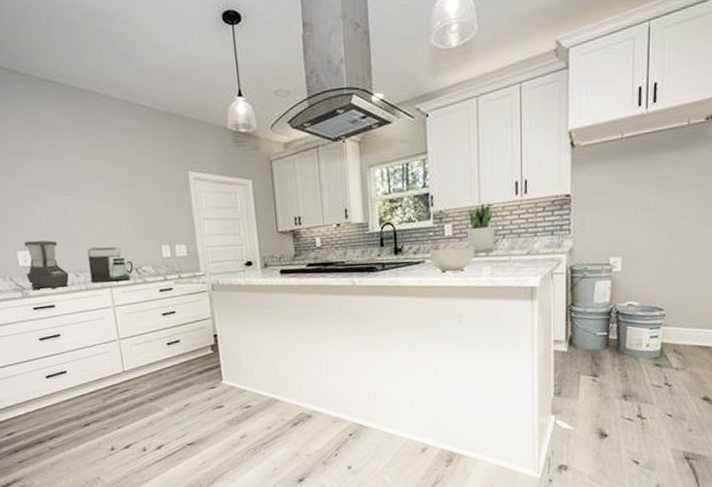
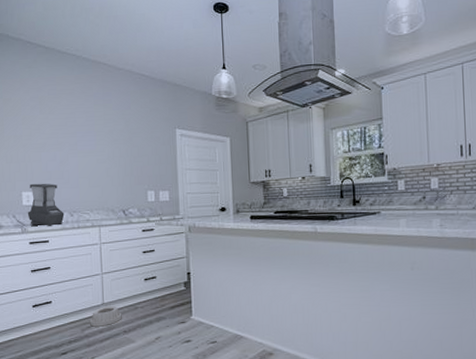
coffee maker: present [87,246,134,283] -> none [82,190,122,222]
pet bowl: none [111,372,146,396] -> present [90,305,122,327]
bowl: present [428,247,474,273] -> none [383,201,425,223]
planter: present [467,202,495,254] -> none [418,162,443,207]

